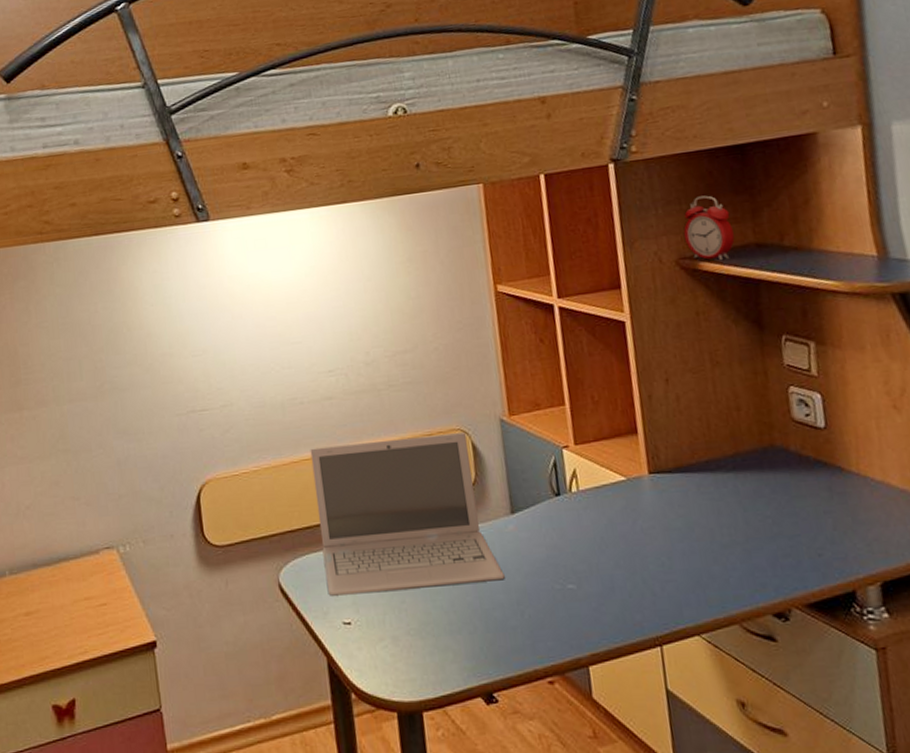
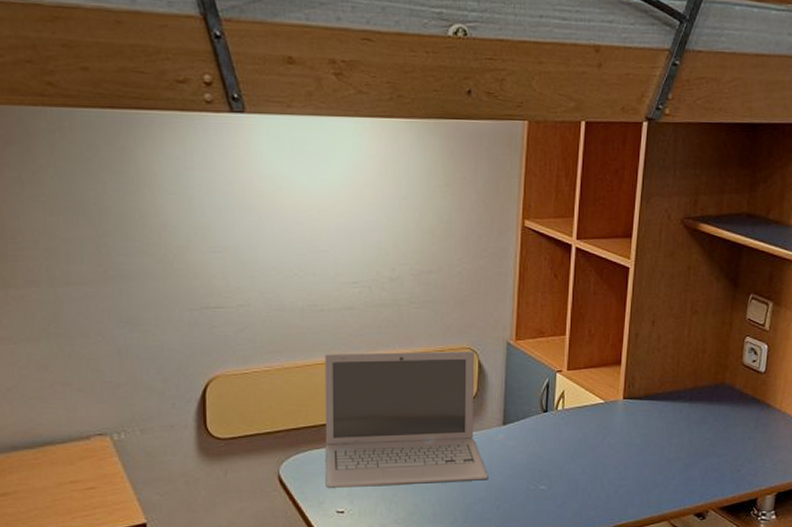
alarm clock: present [684,195,735,261] -> none [693,164,733,225]

